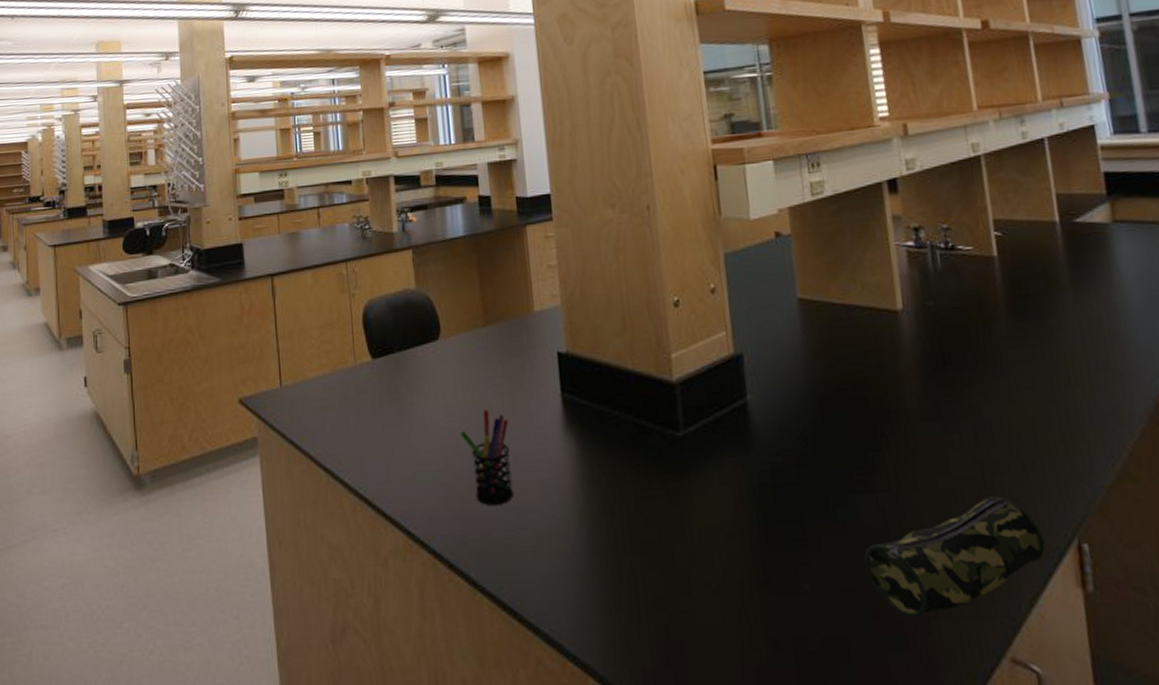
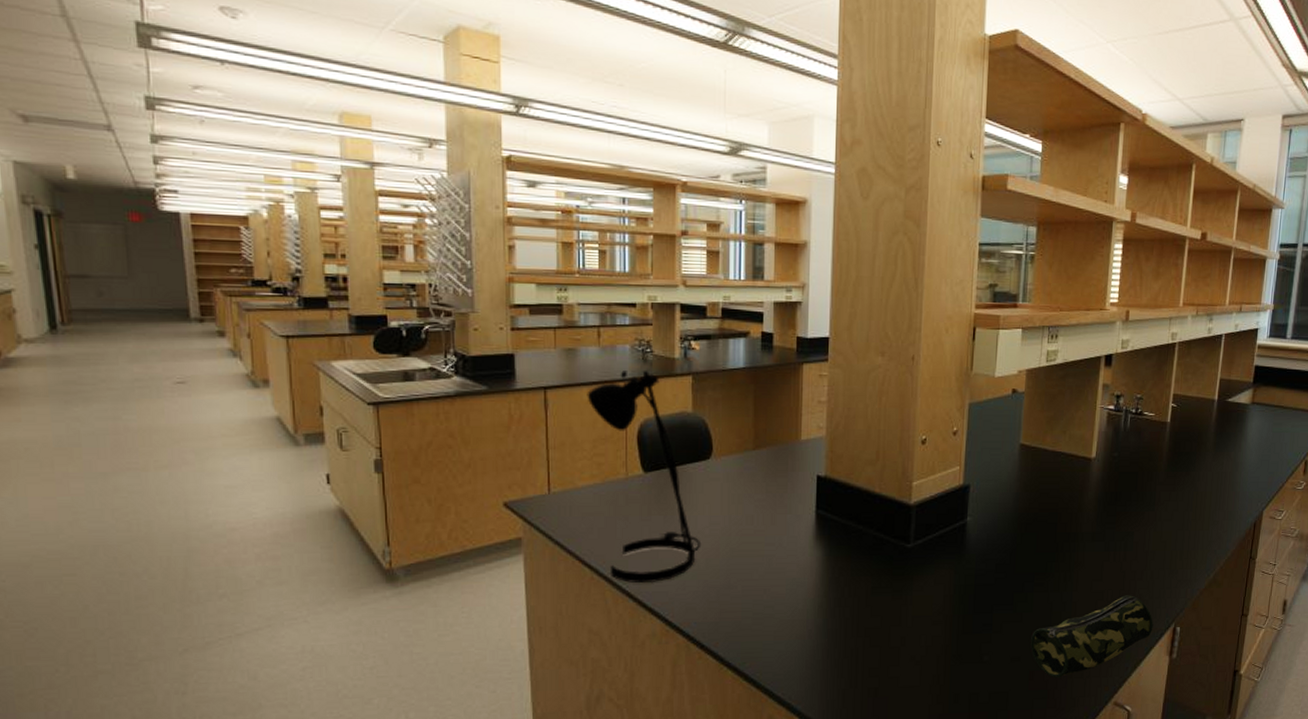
desk lamp: none [311,249,439,487] -> present [587,371,702,583]
pen holder: present [460,409,515,505] -> none [721,520,766,599]

